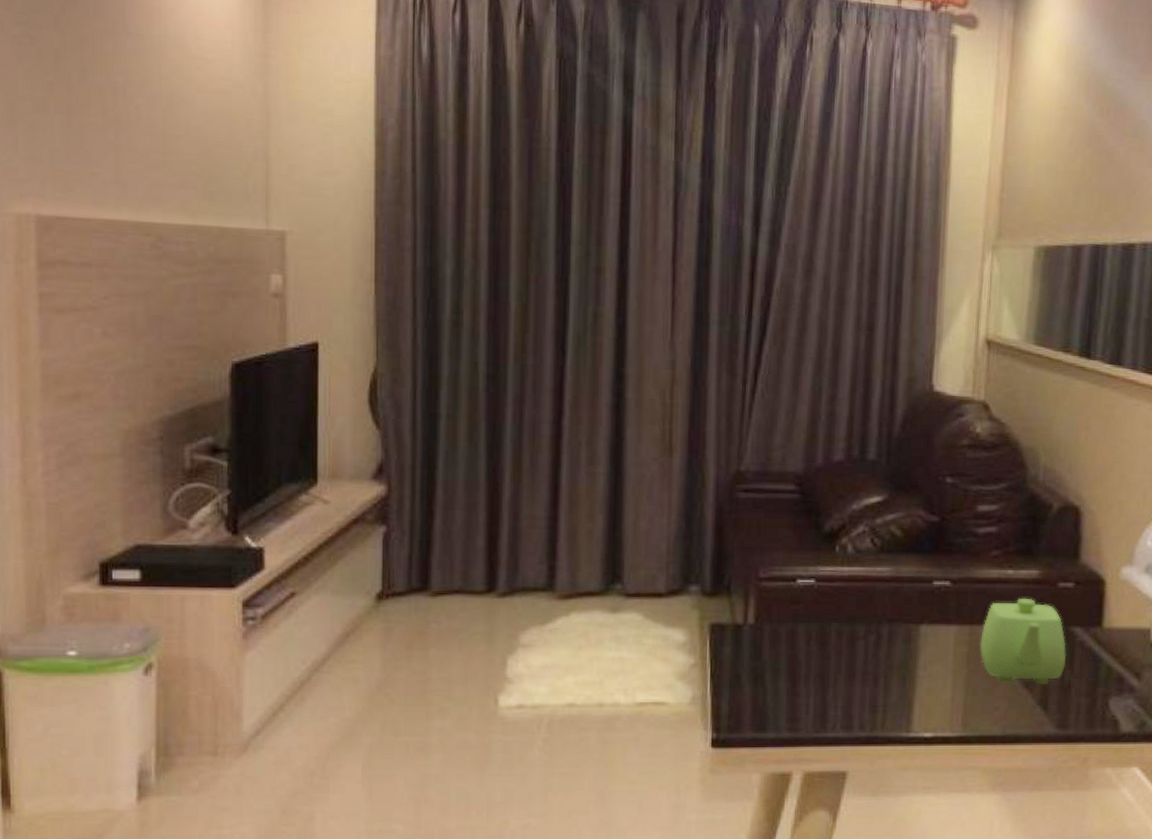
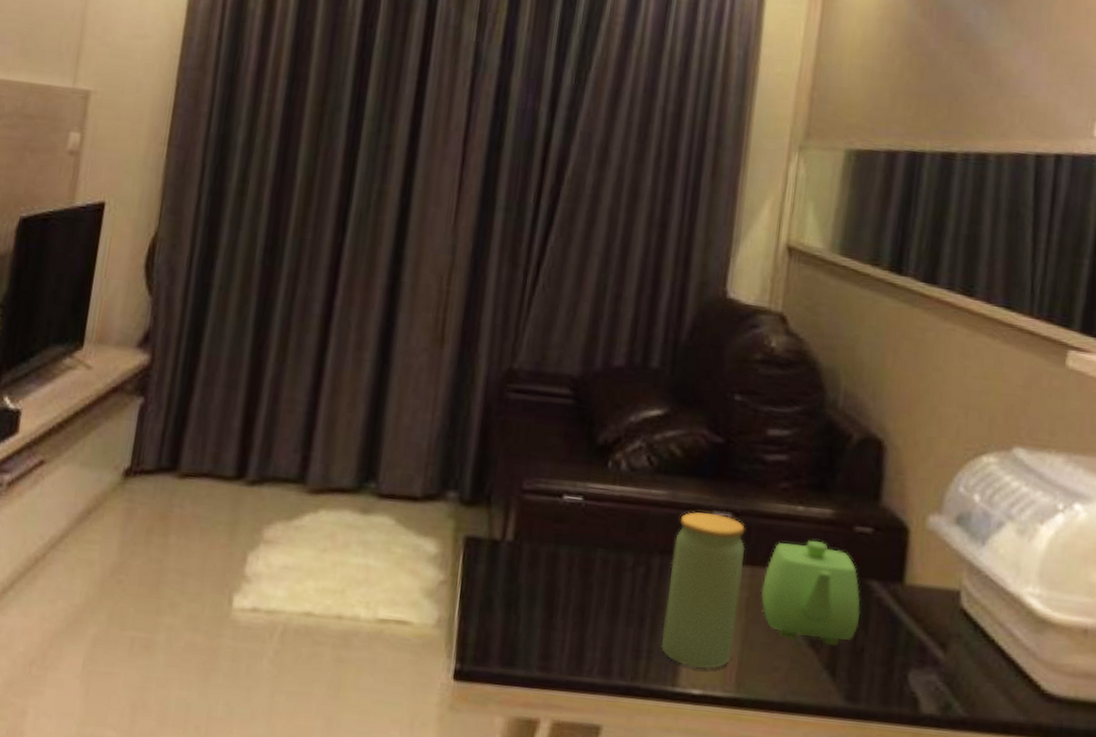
jar: none [894,583,964,716] -> present [660,511,746,670]

